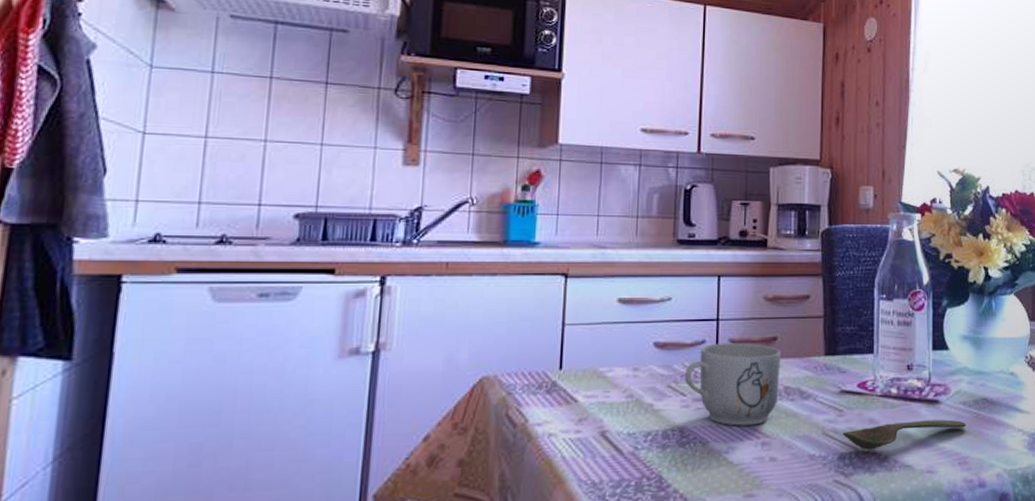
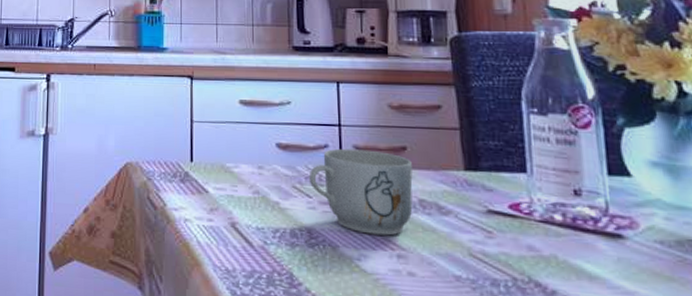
spoon: present [842,419,966,450] -> none [493,253,667,281]

